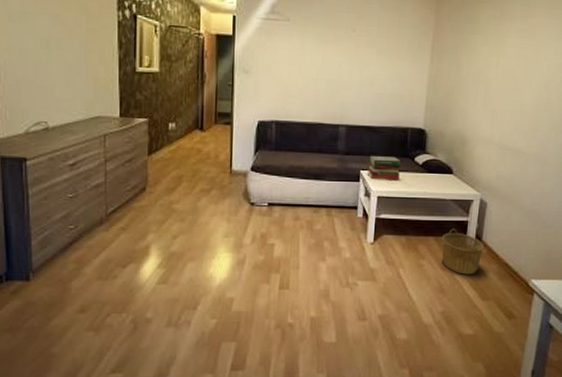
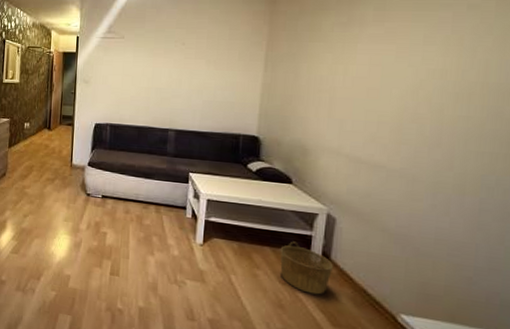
books: present [368,156,401,180] -> none [197,160,232,186]

